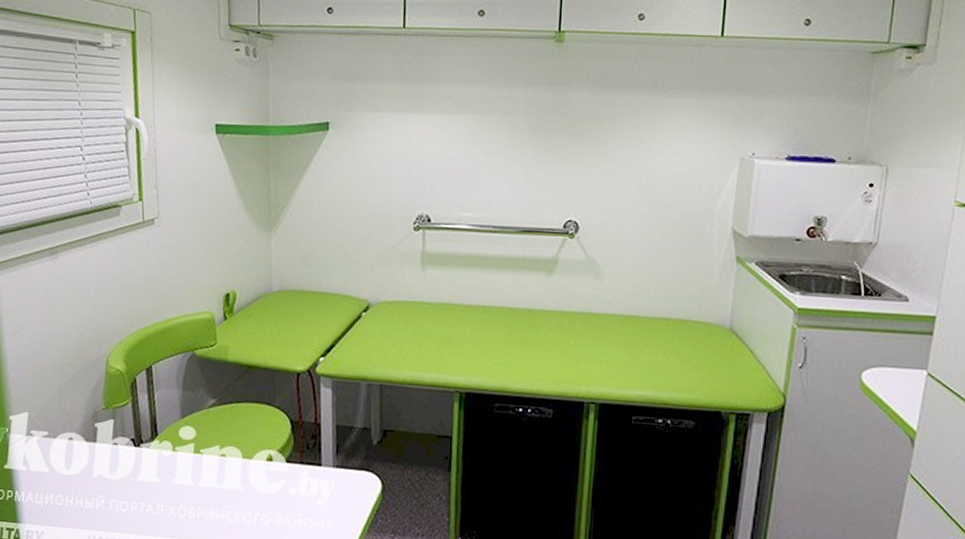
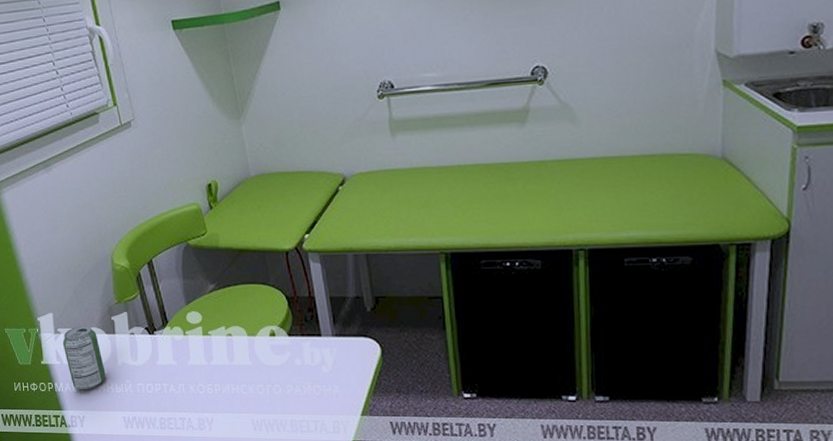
beverage can: none [33,429,77,503] -> present [62,325,106,390]

